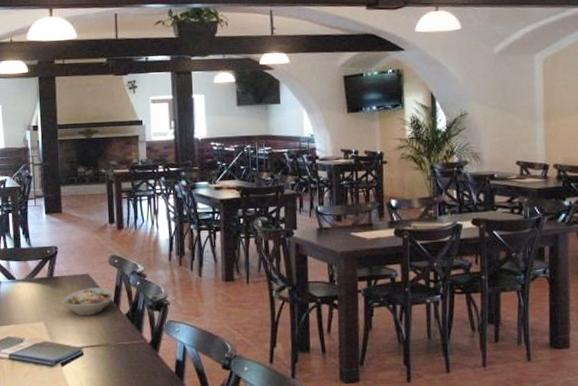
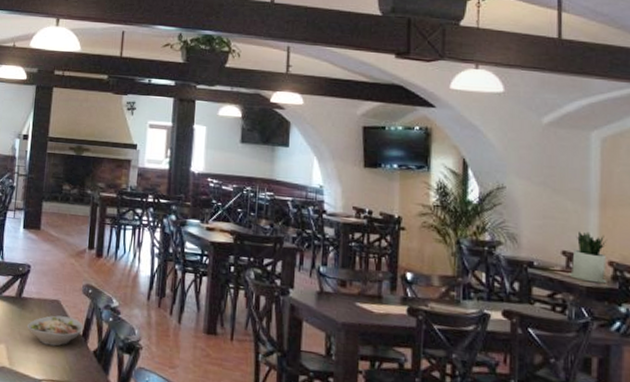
planter: none [523,142,553,186] -> present [568,231,608,285]

